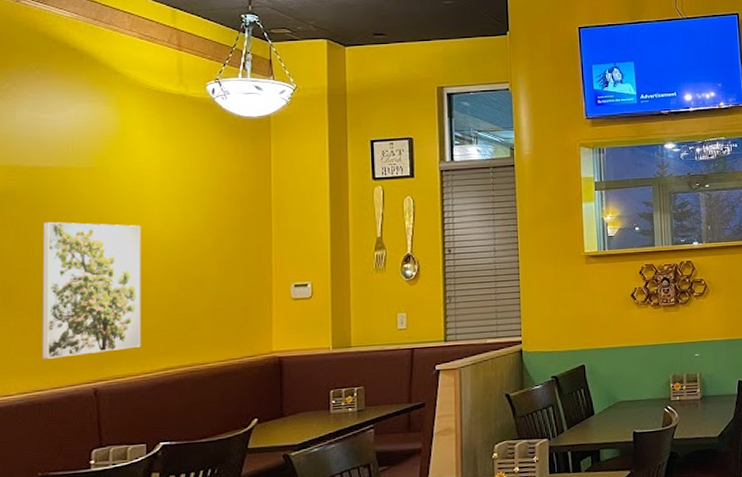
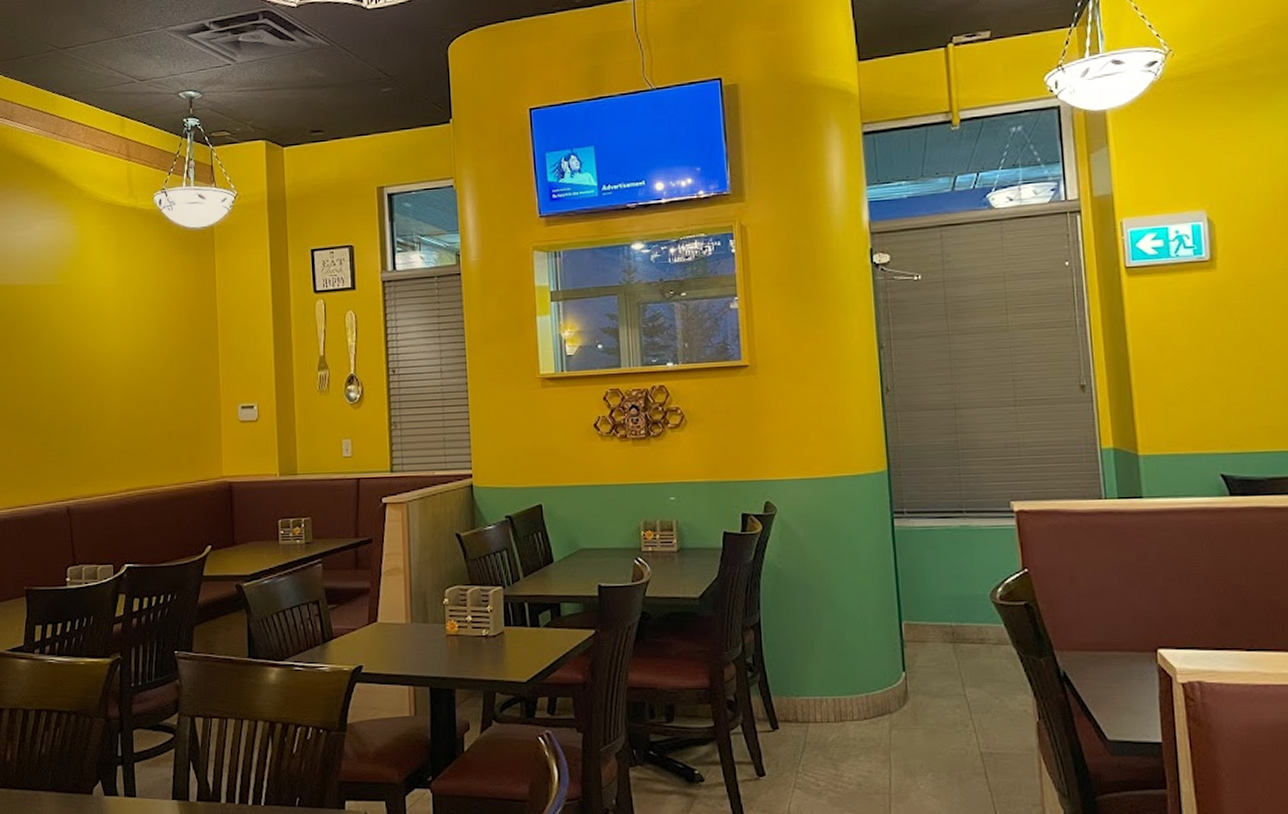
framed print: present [42,221,141,359] -> none [18,339,104,476]

